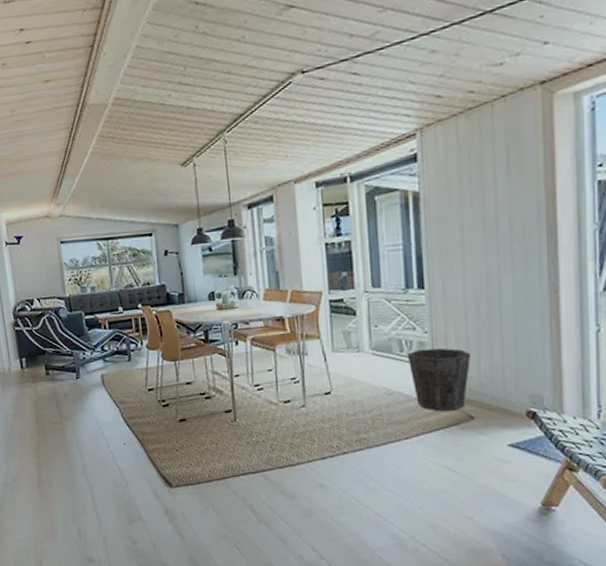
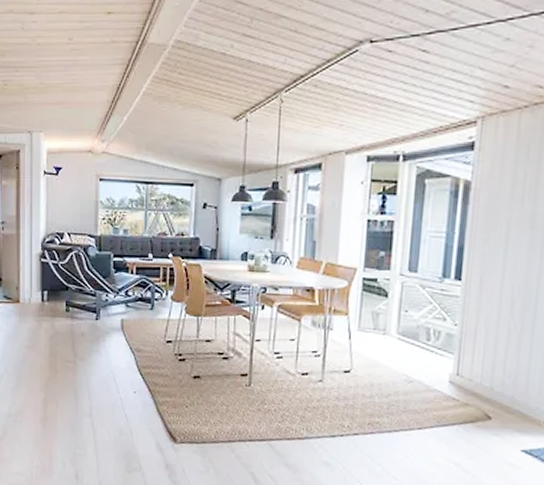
waste bin: present [407,348,471,411] -> none [433,341,499,408]

